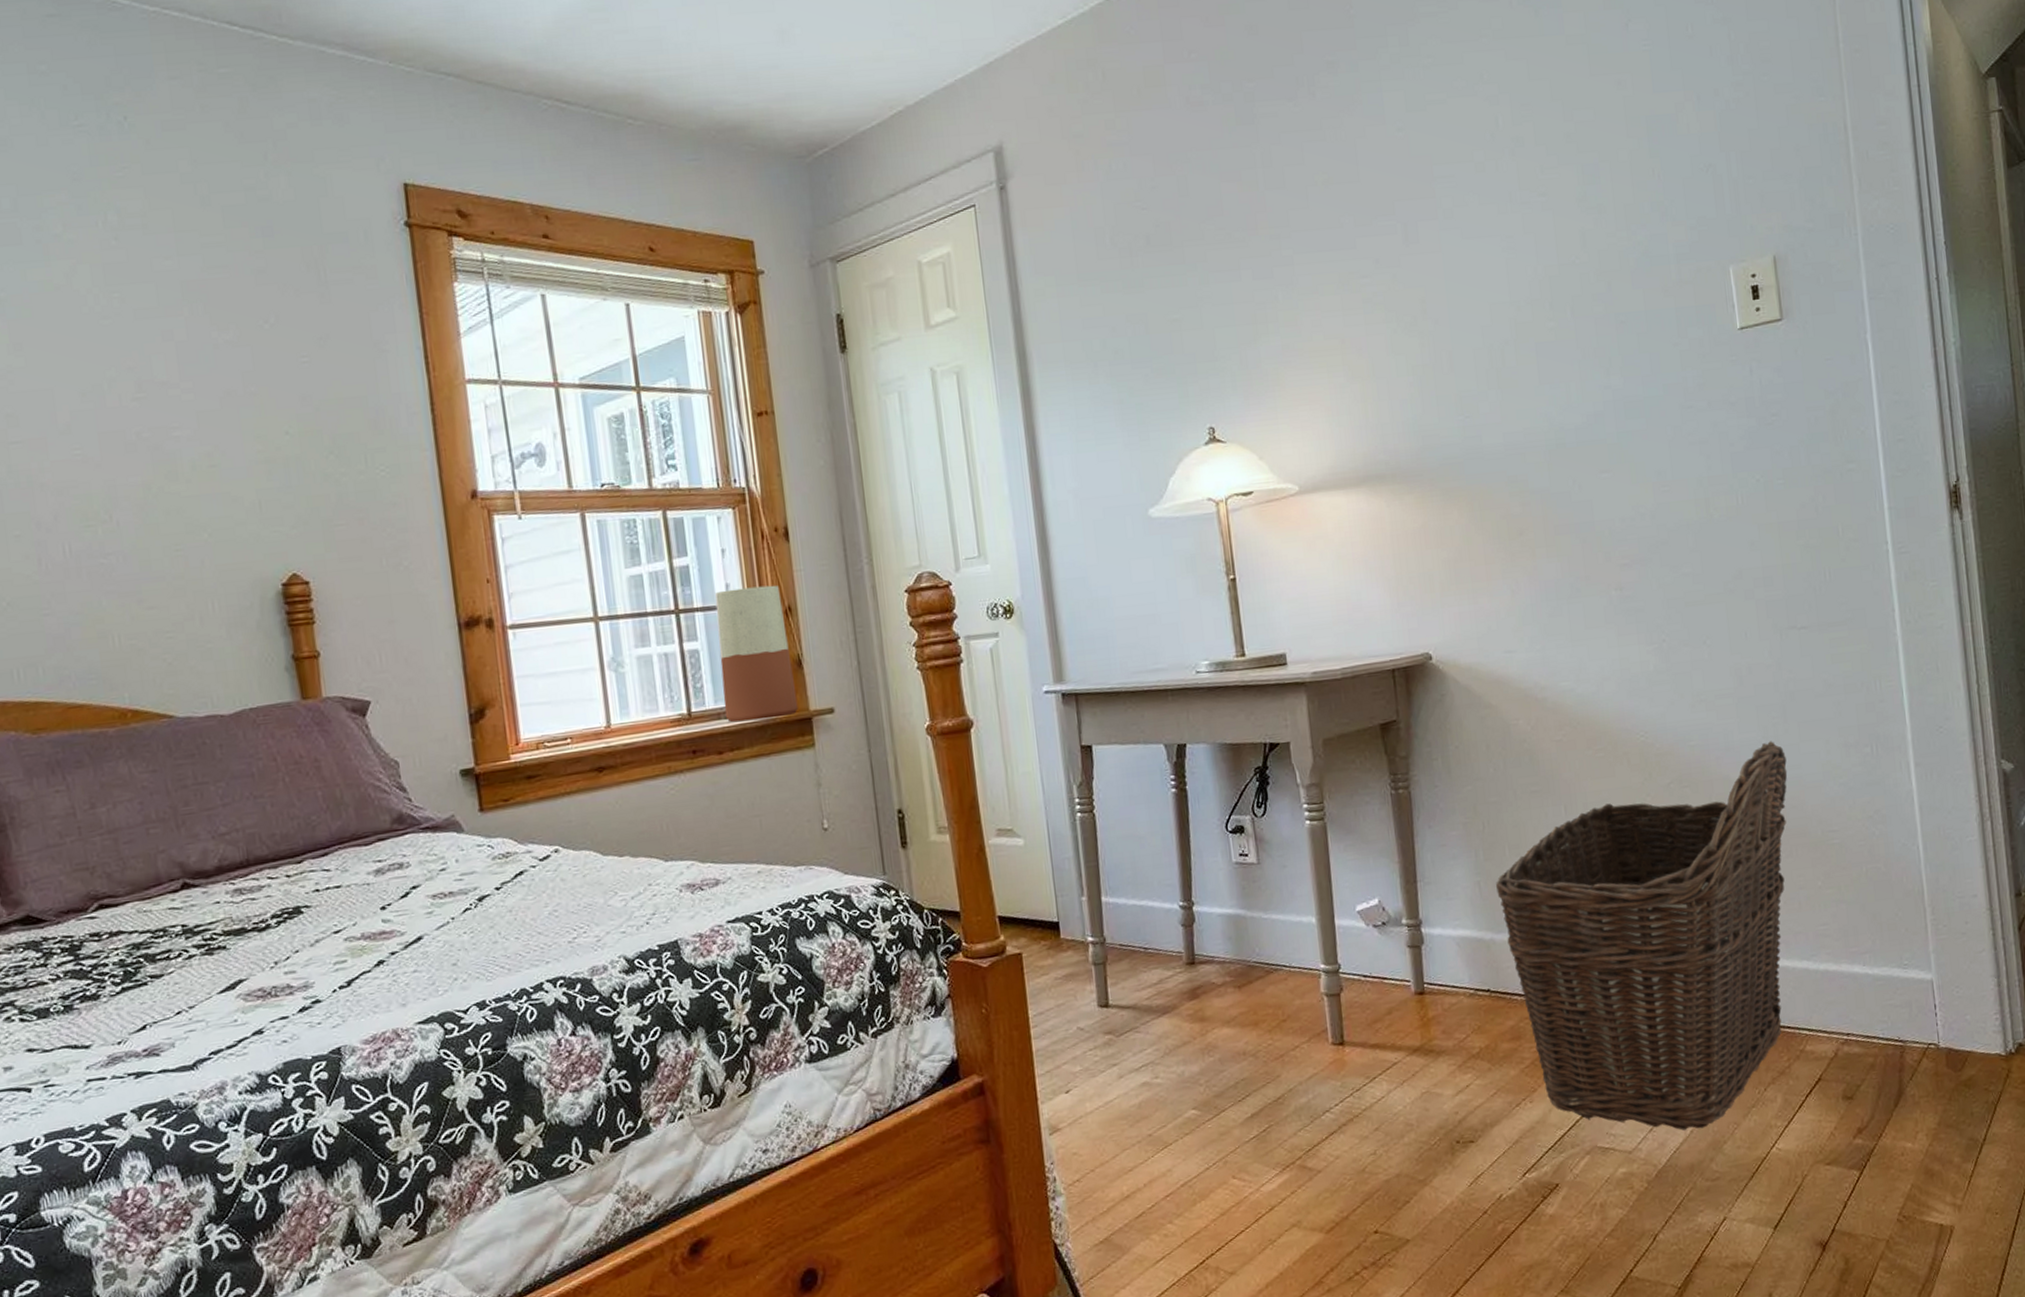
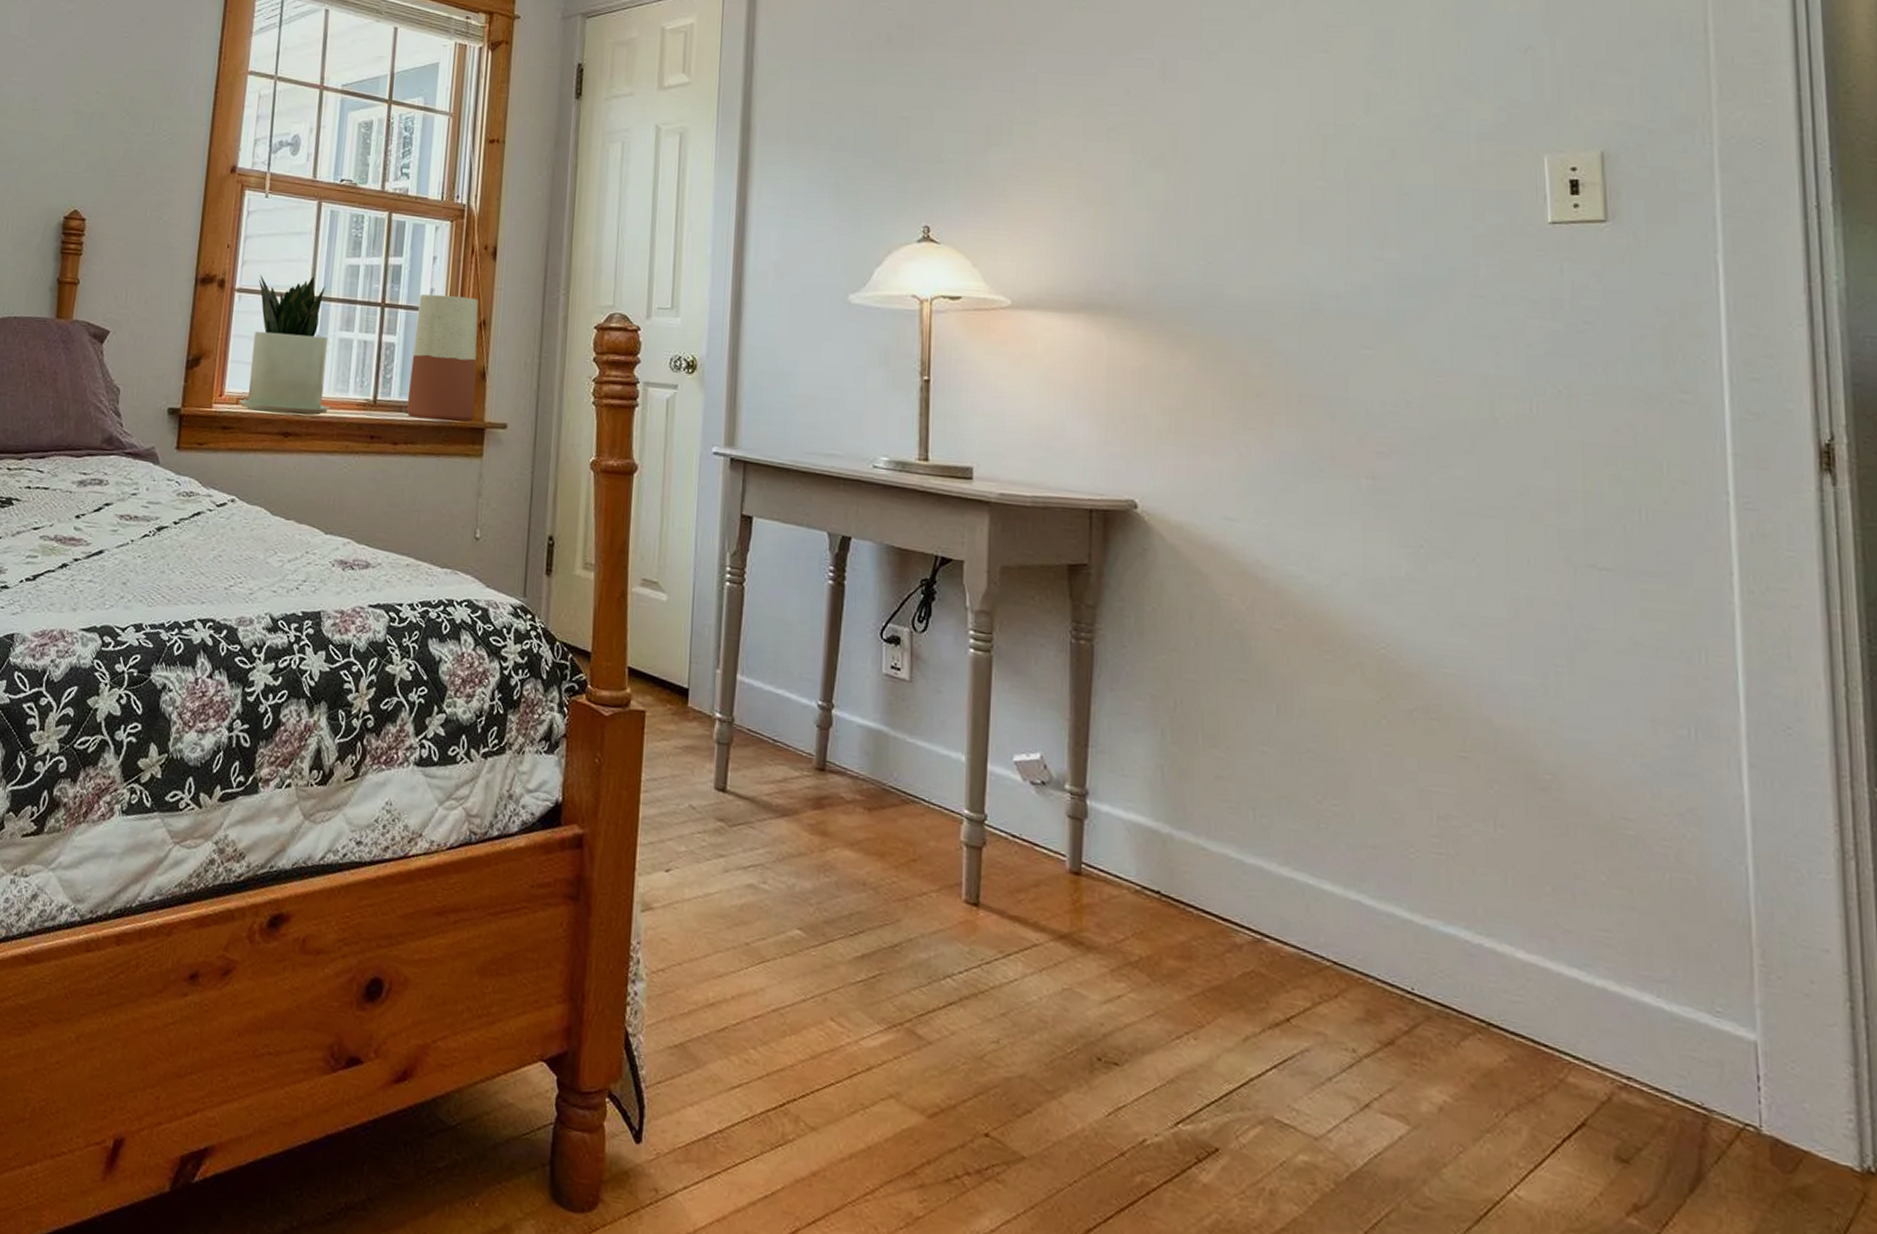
planter: none [531,595,642,753] -> present [239,274,330,416]
wicker basket: present [1495,741,1788,1130] -> none [1181,691,1570,1139]

